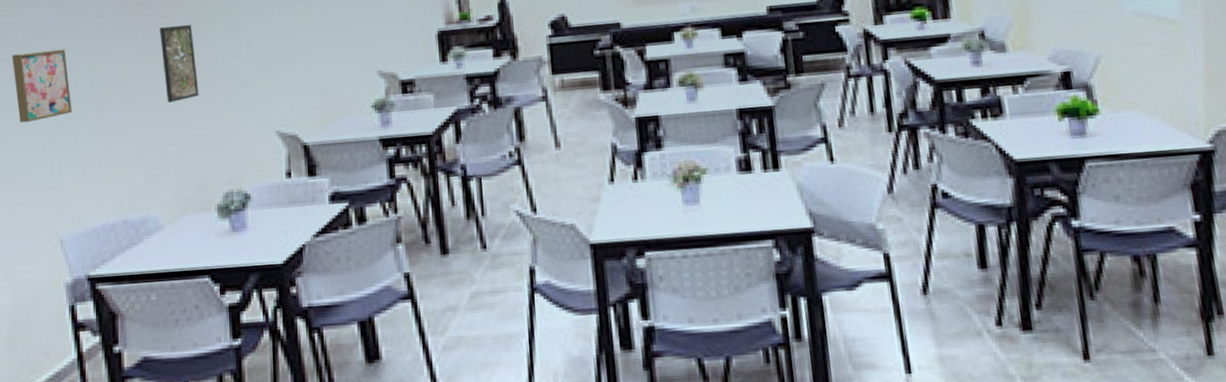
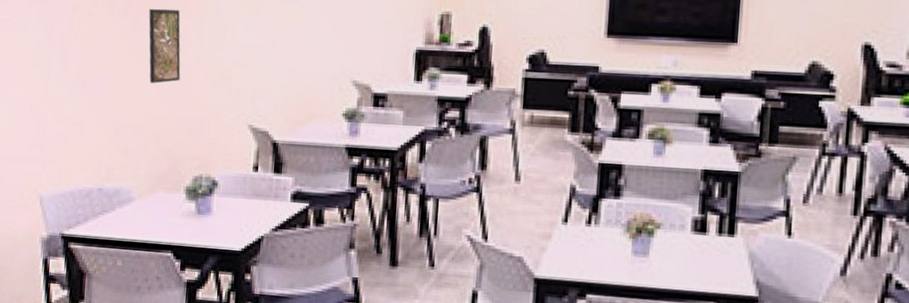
wall art: present [12,49,72,123] -> none [9,16,61,83]

